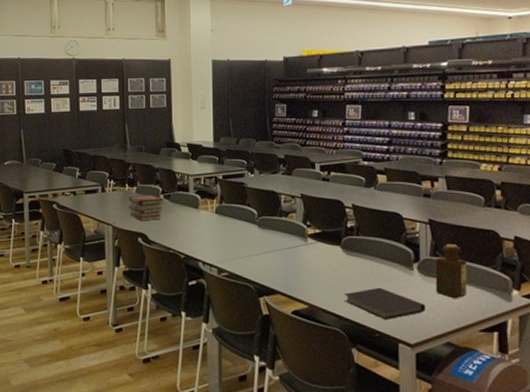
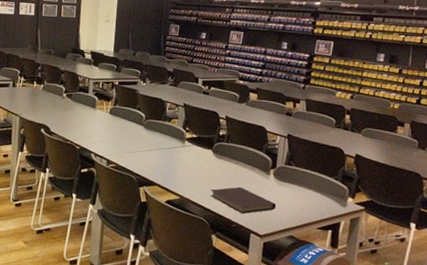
book stack: present [128,195,164,222] -> none [34,92,66,115]
bottle: present [435,243,468,299] -> none [286,155,315,202]

